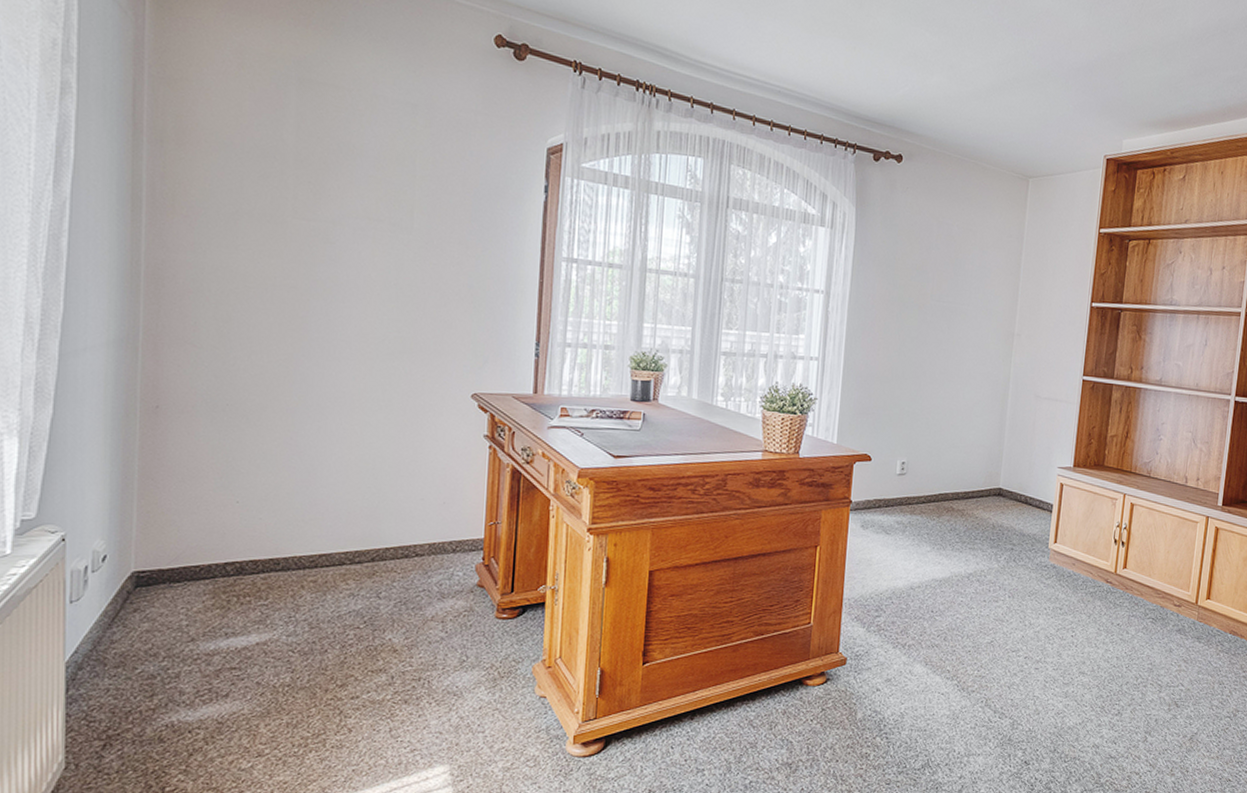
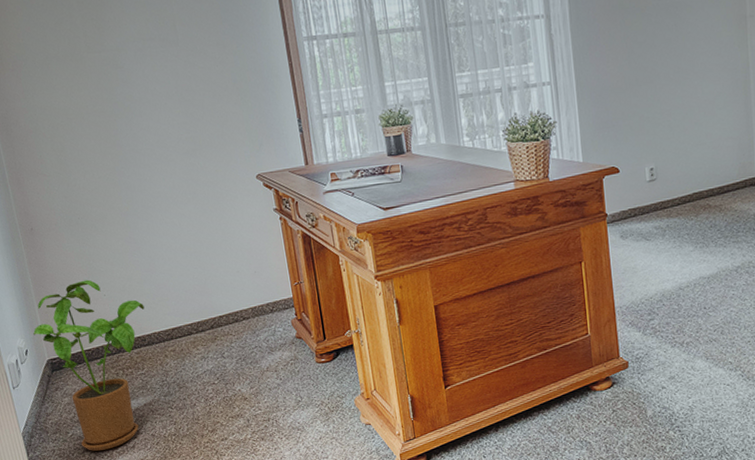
house plant: none [121,479,288,696] -> present [33,279,145,451]

